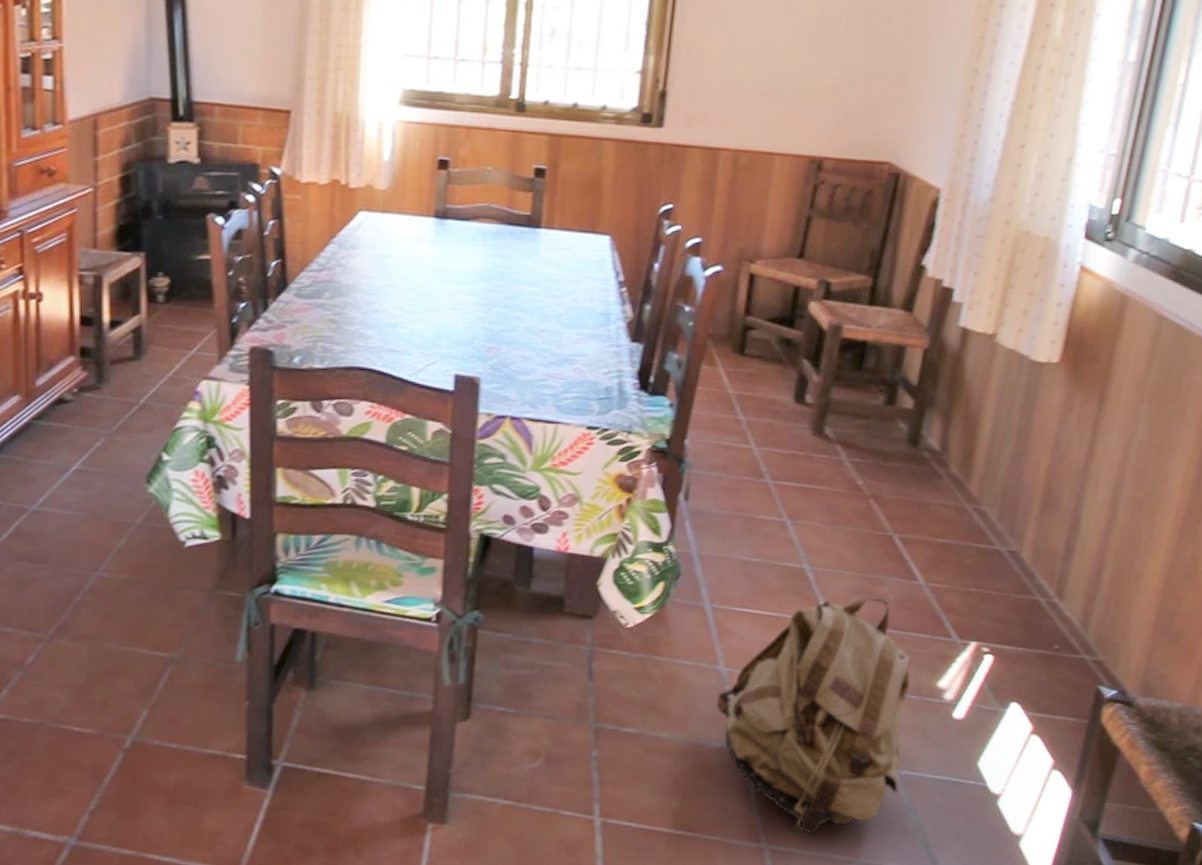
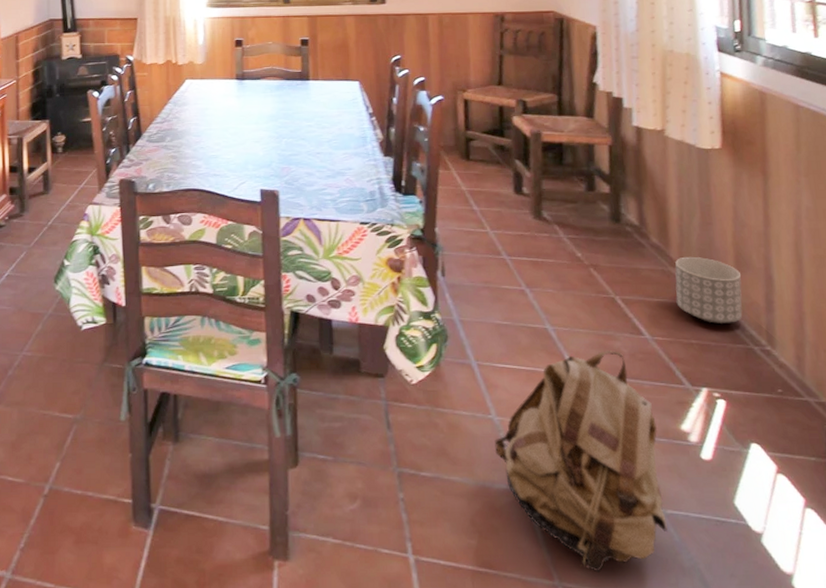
planter: none [963,491,1045,571] -> present [675,256,743,324]

